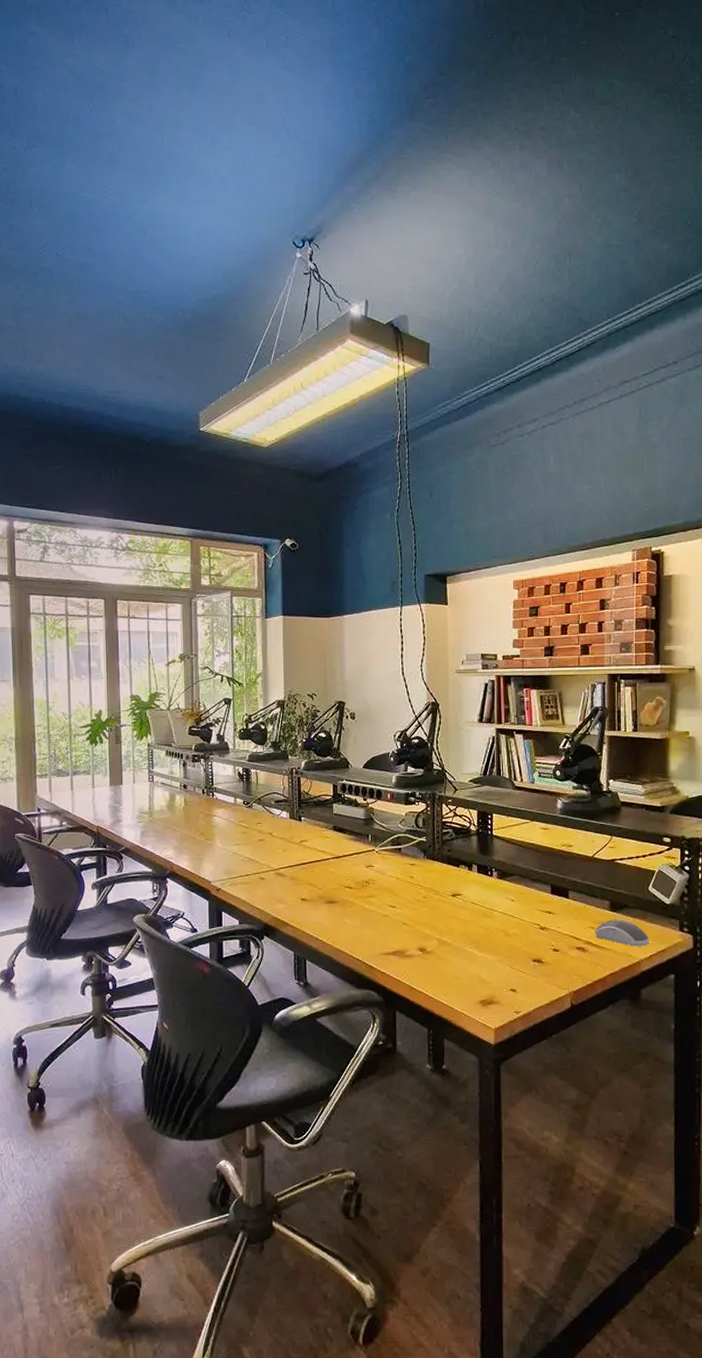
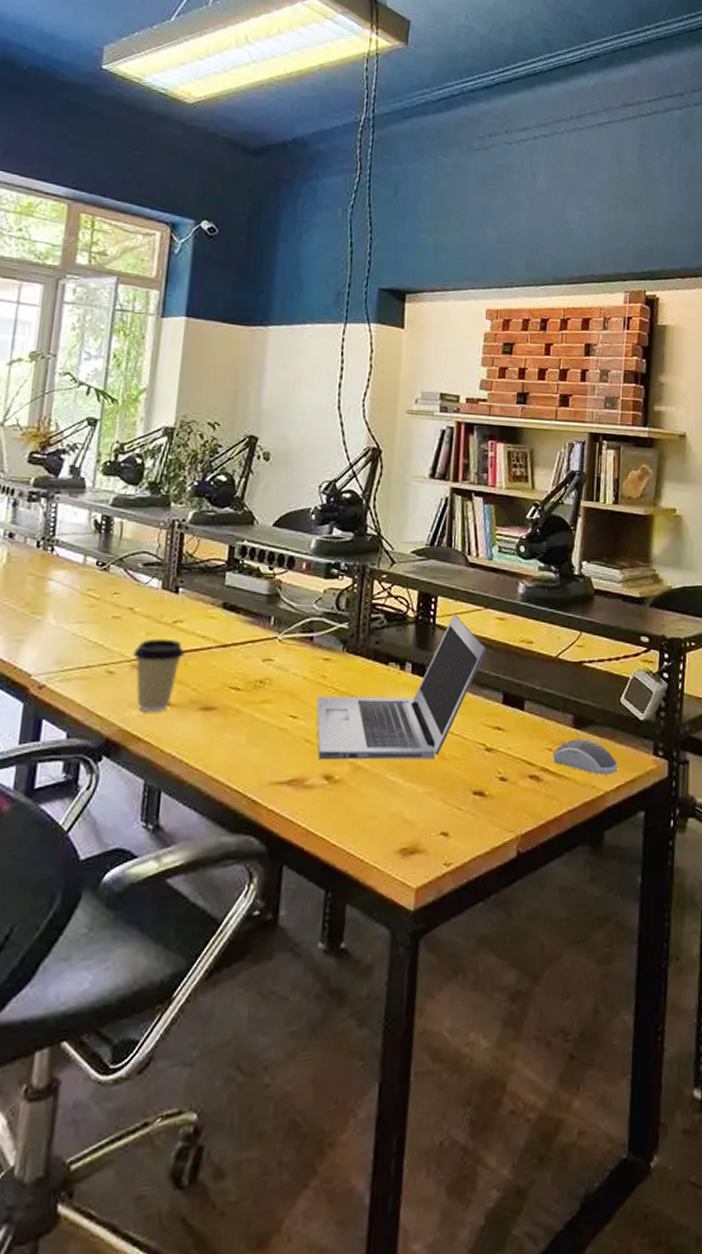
coffee cup: none [276,853,311,906] -> present [133,638,185,713]
laptop: none [408,827,535,937] -> present [316,614,486,760]

